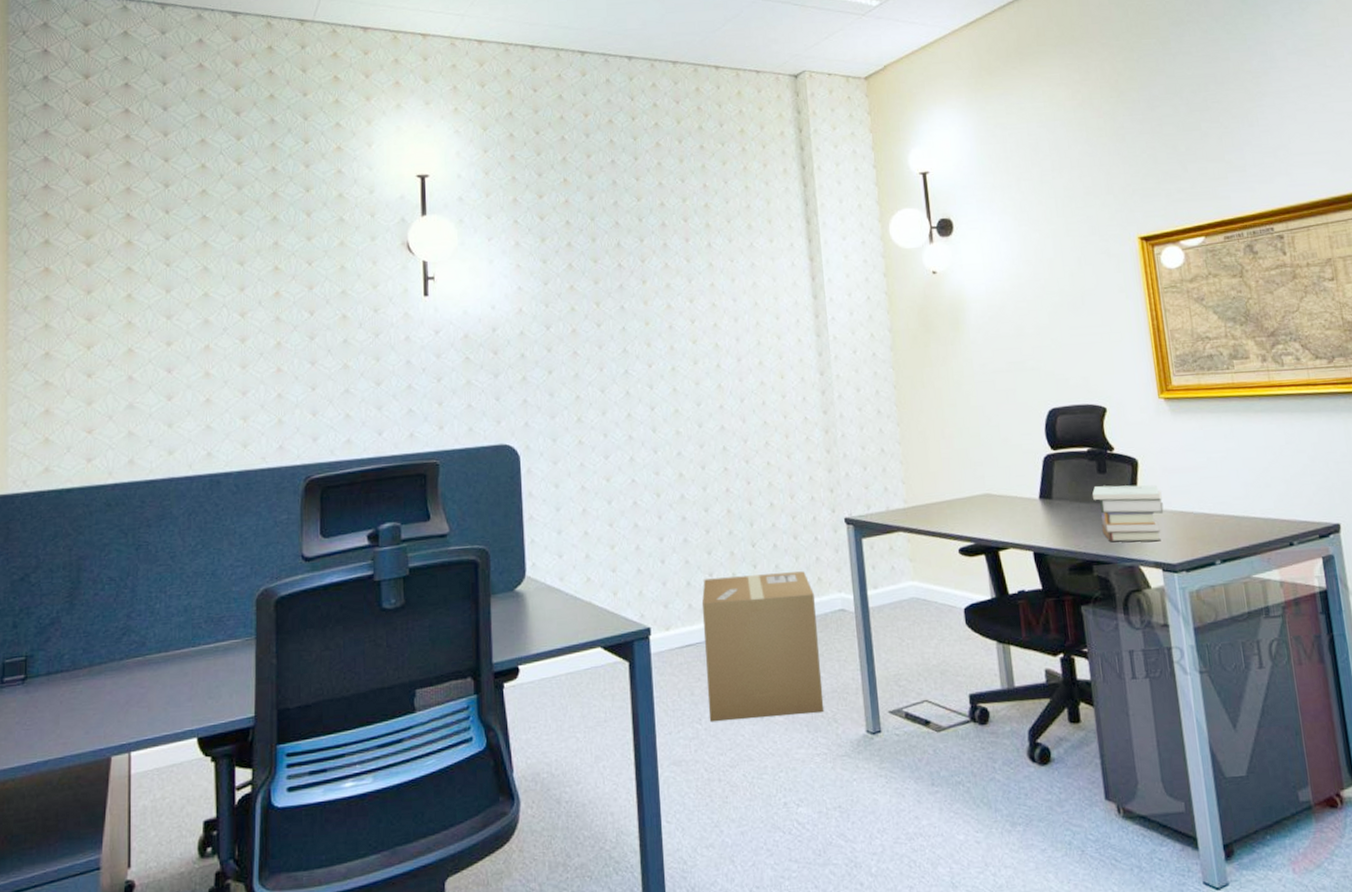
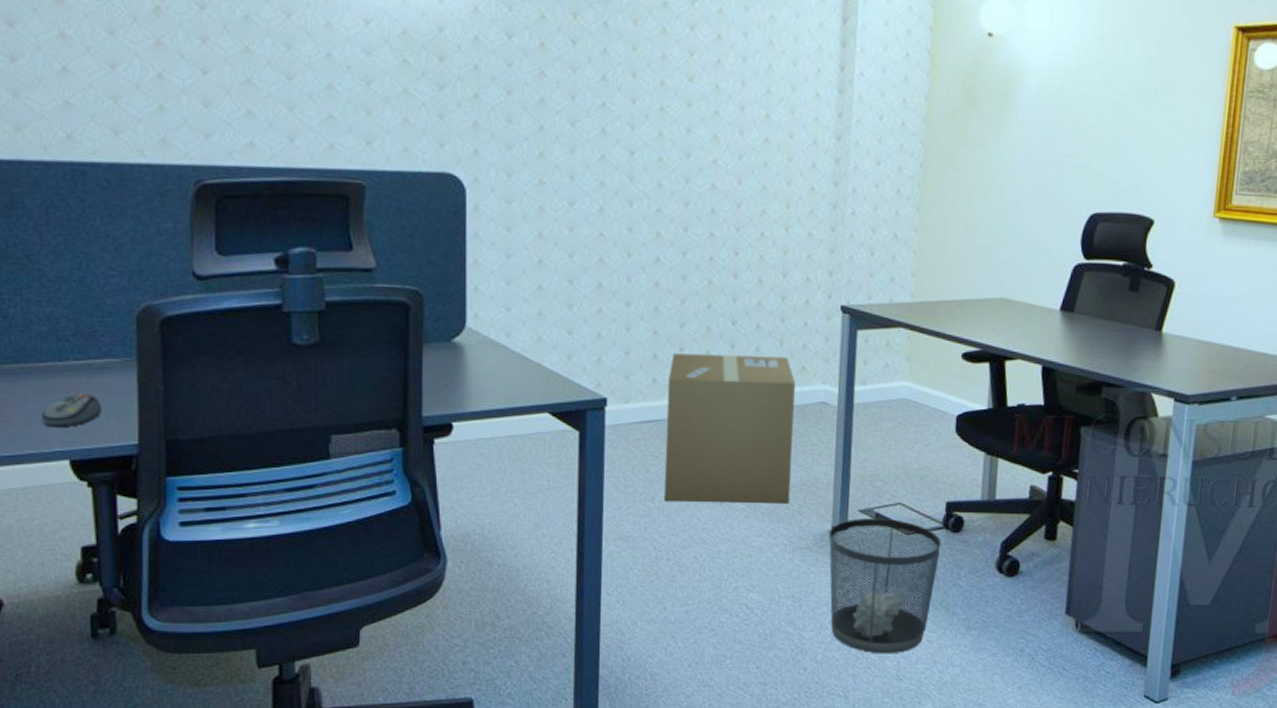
computer mouse: none [177,673,226,708] -> present [42,392,102,427]
waste bin: none [864,717,973,861] -> present [828,517,942,654]
books: present [1092,485,1164,543] -> none [1117,305,1193,370]

